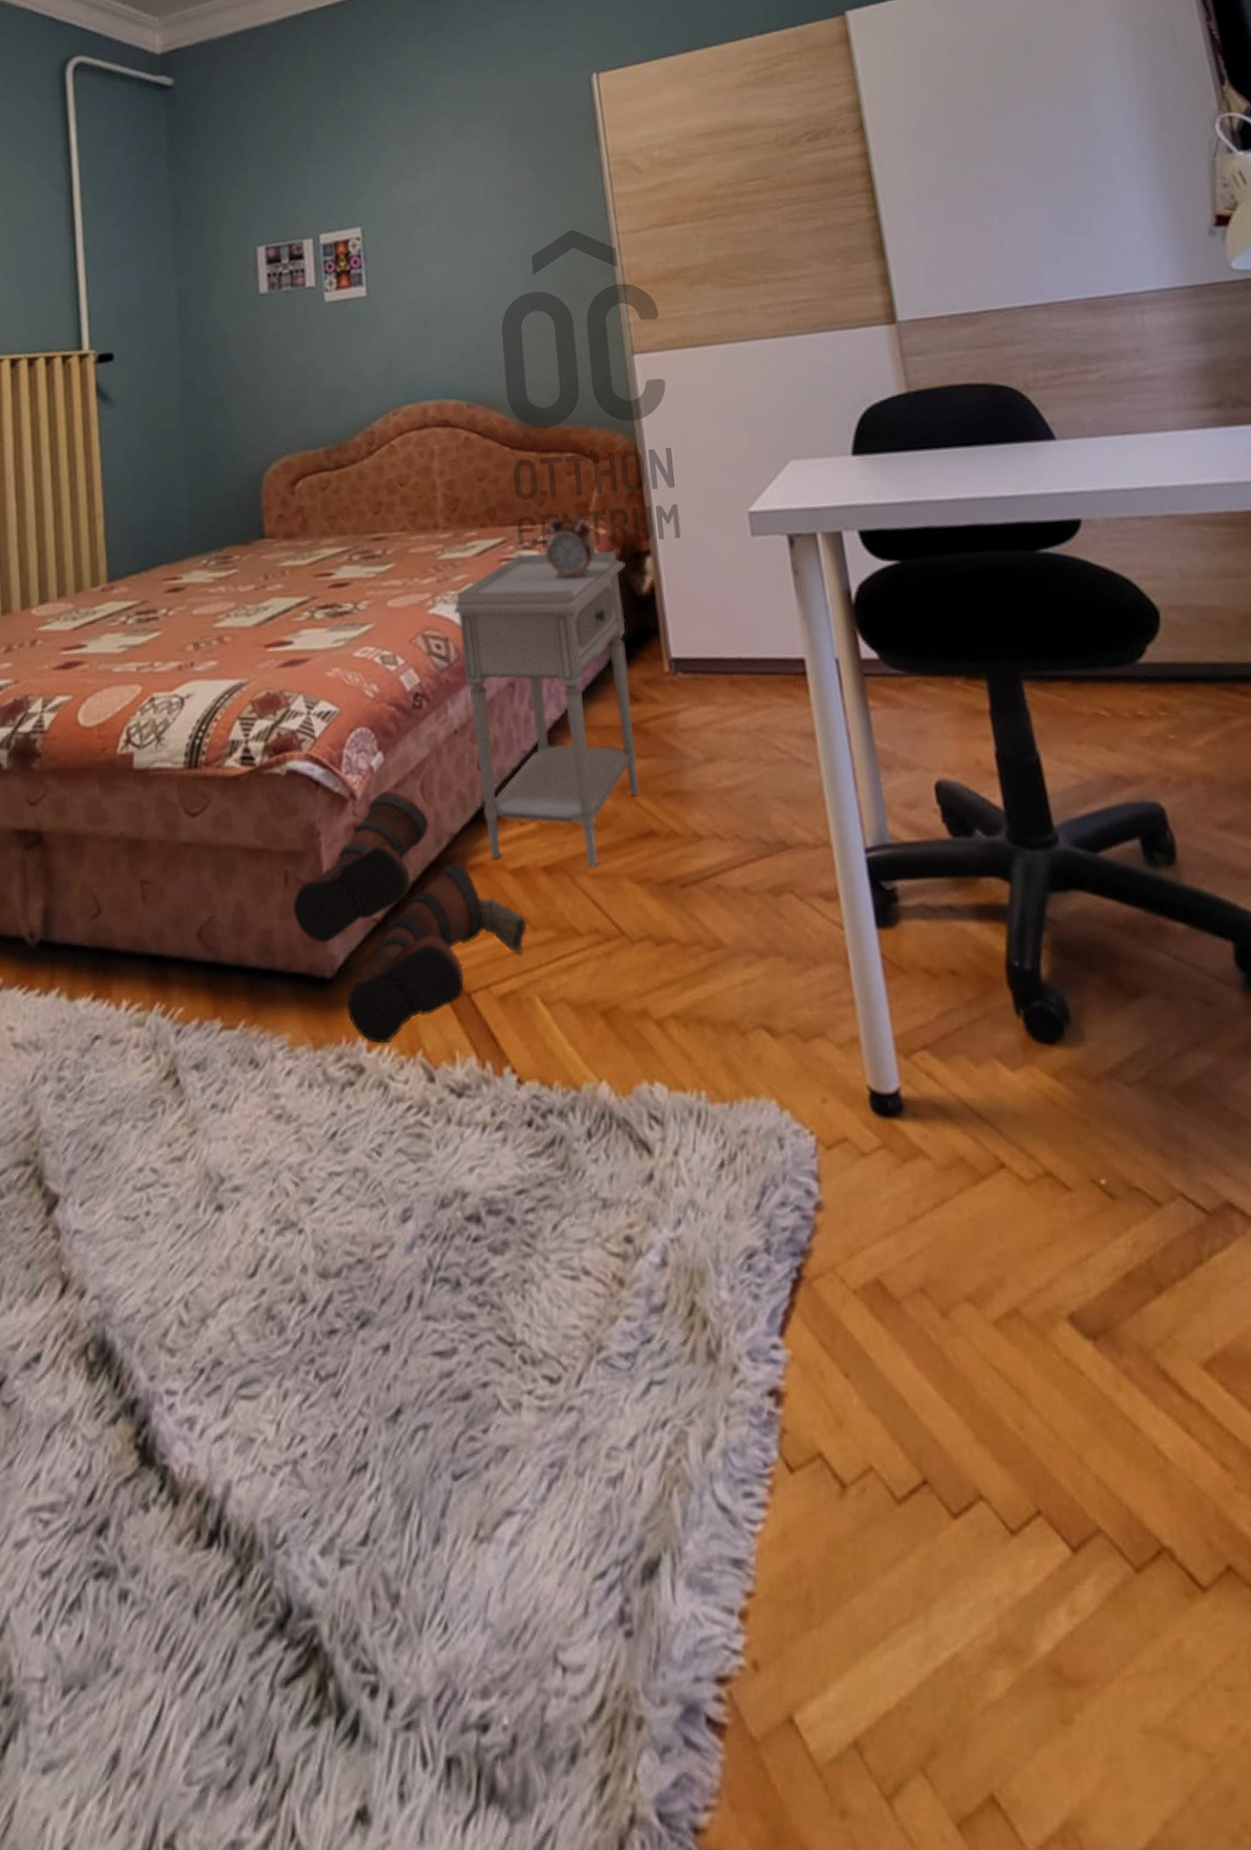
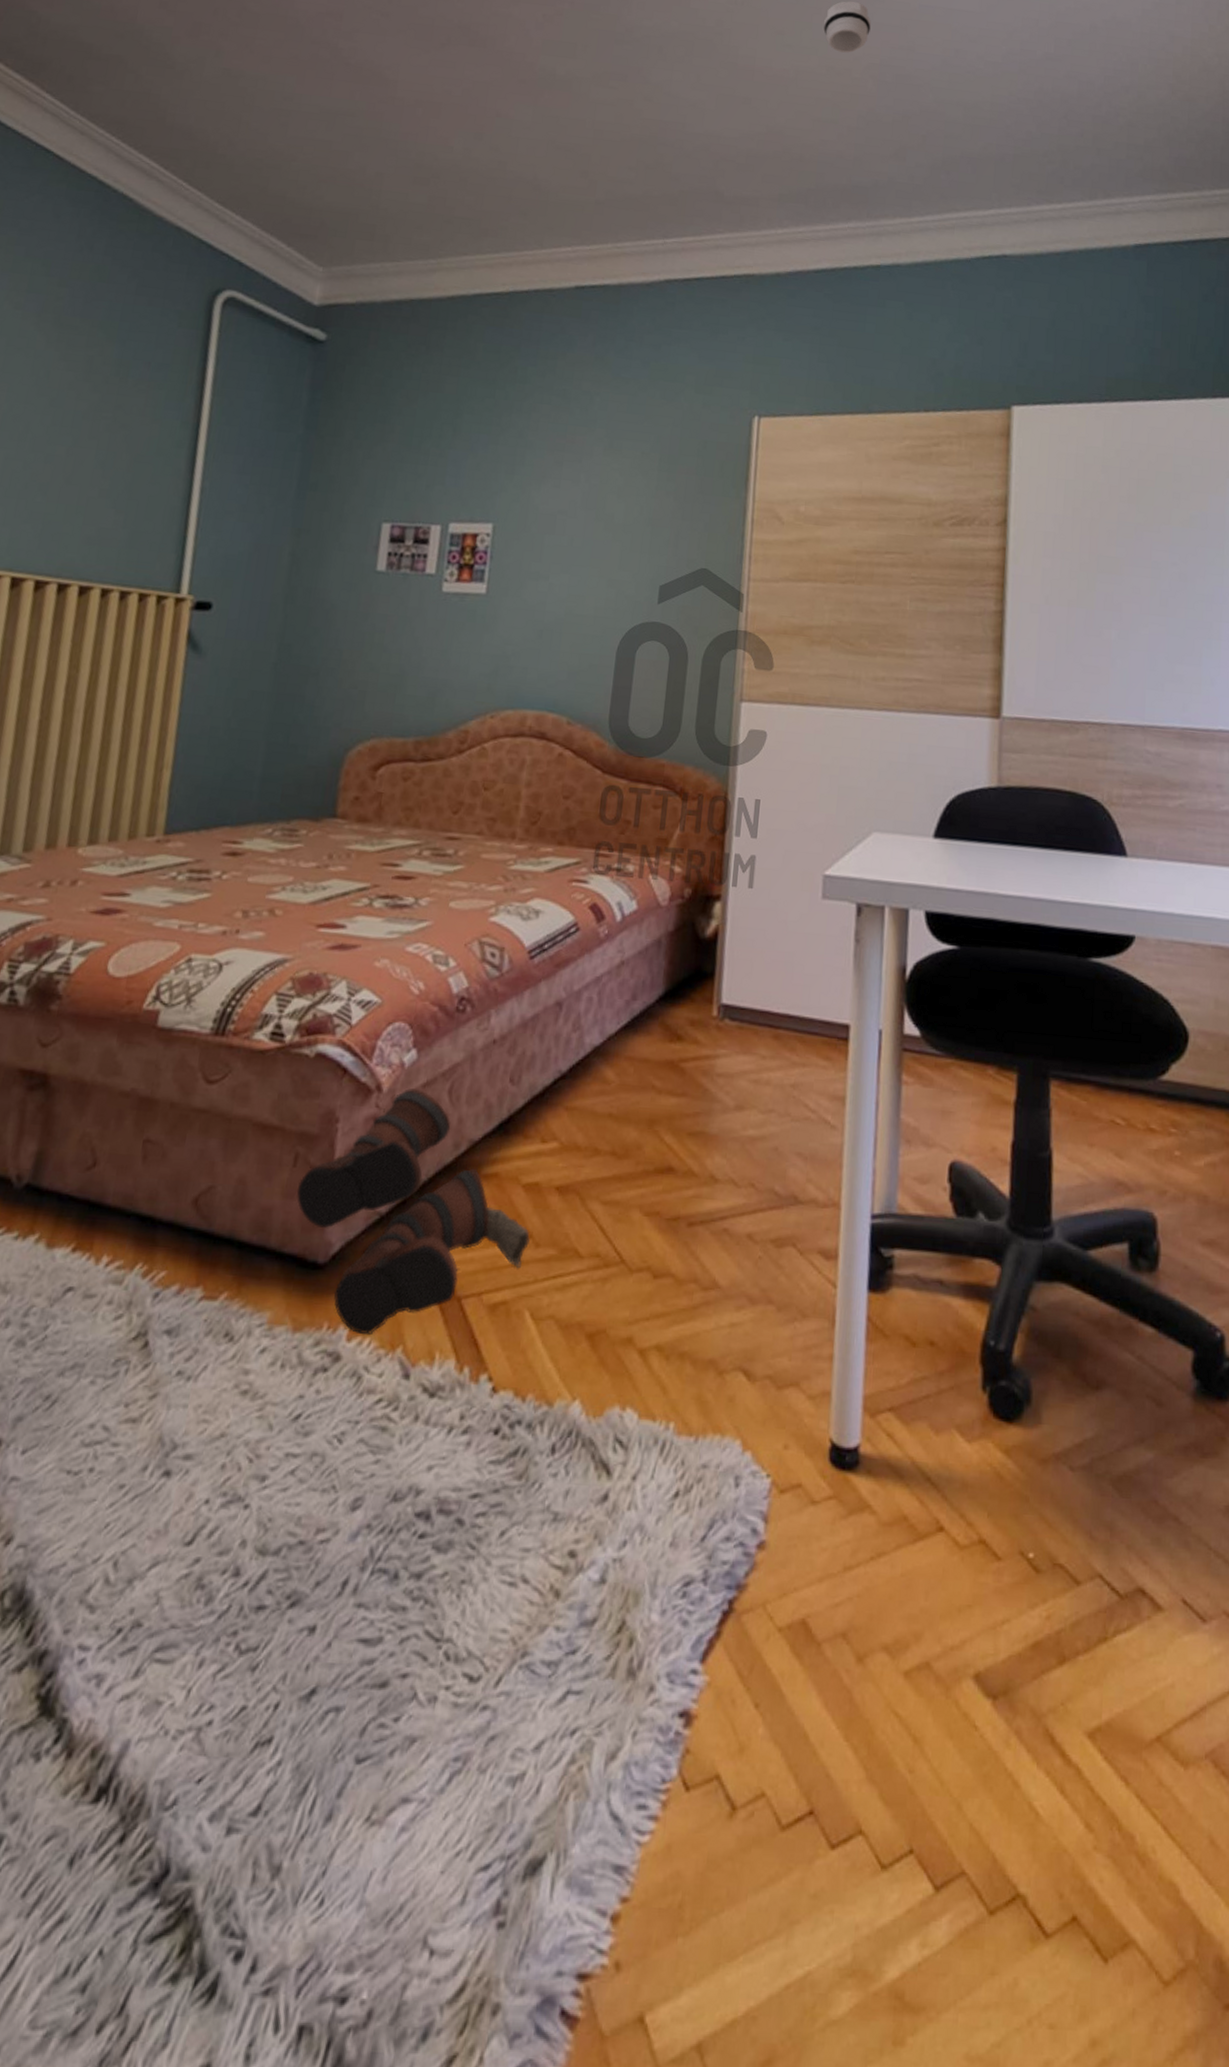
nightstand: present [453,551,640,867] -> none [507,876,694,1193]
alarm clock: present [546,509,595,579] -> none [618,841,669,912]

